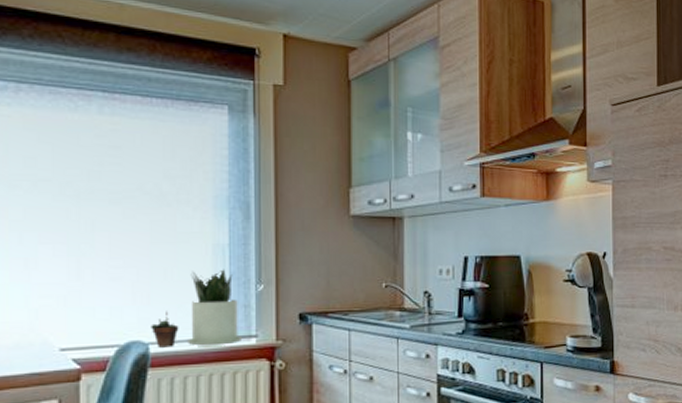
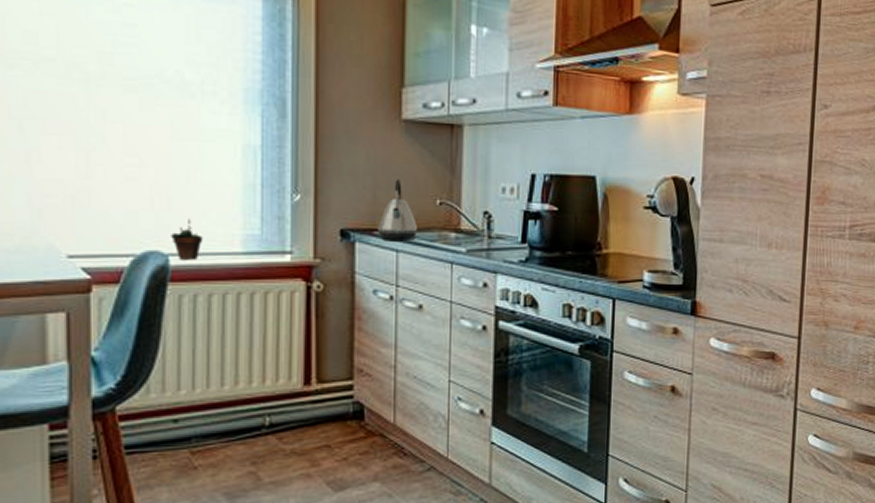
planter: present [186,269,243,346] -> none [211,174,276,261]
kettle: none [331,267,367,322] -> present [377,179,418,242]

